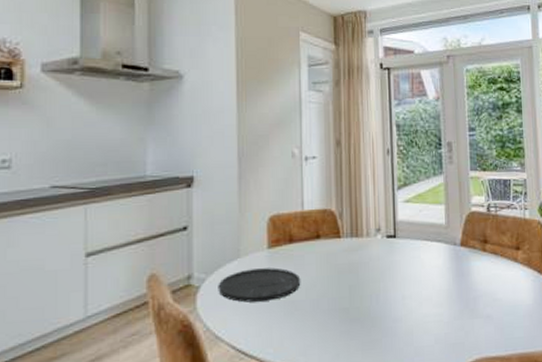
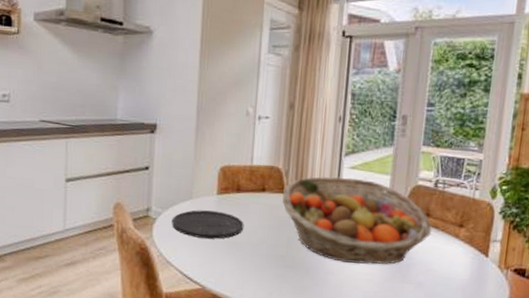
fruit basket: none [339,211,491,306] -> present [282,176,432,265]

